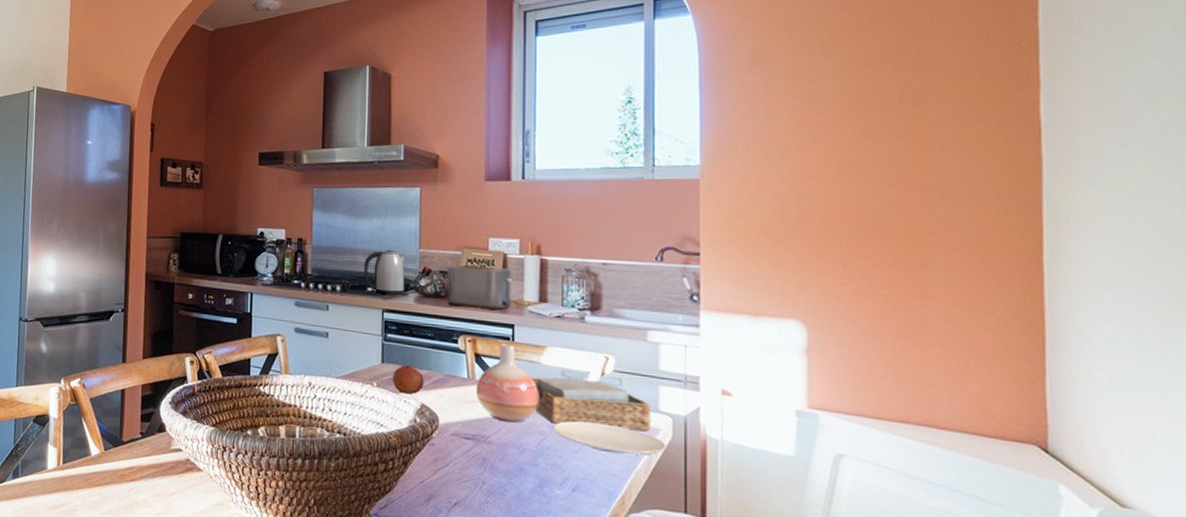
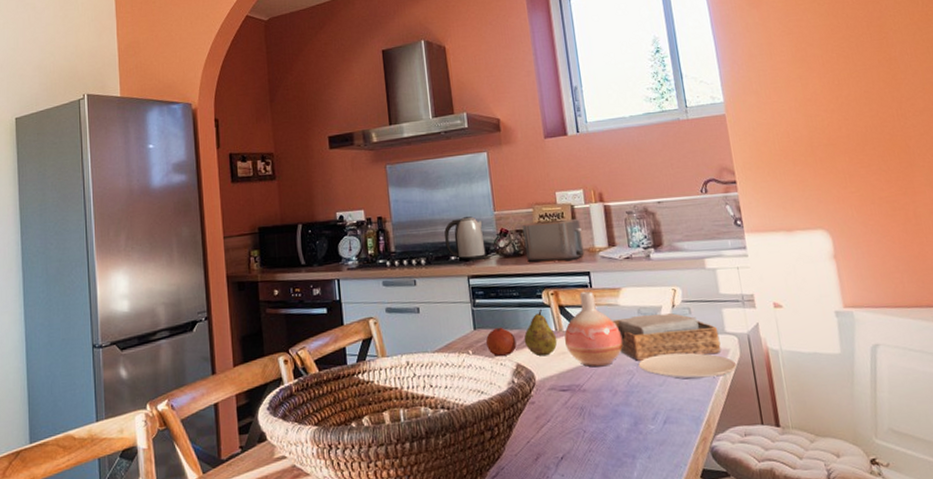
fruit: none [432,353,468,402] -> present [524,308,558,357]

